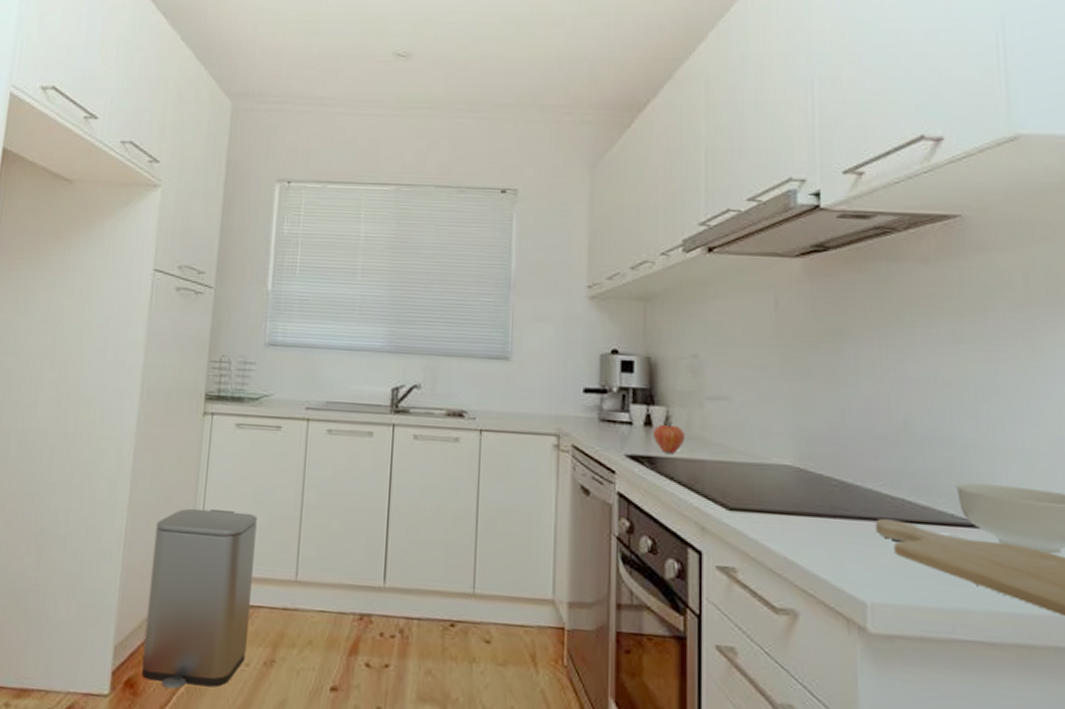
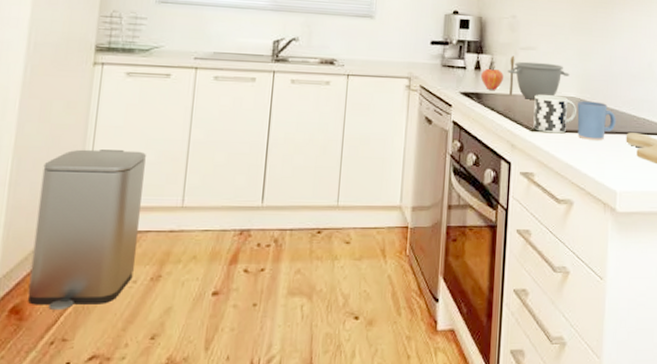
cooking pot: none [690,407,781,468] -> present [507,55,570,100]
cup: none [731,461,795,516] -> present [533,95,576,134]
mug: none [796,471,858,528] -> present [577,101,616,140]

